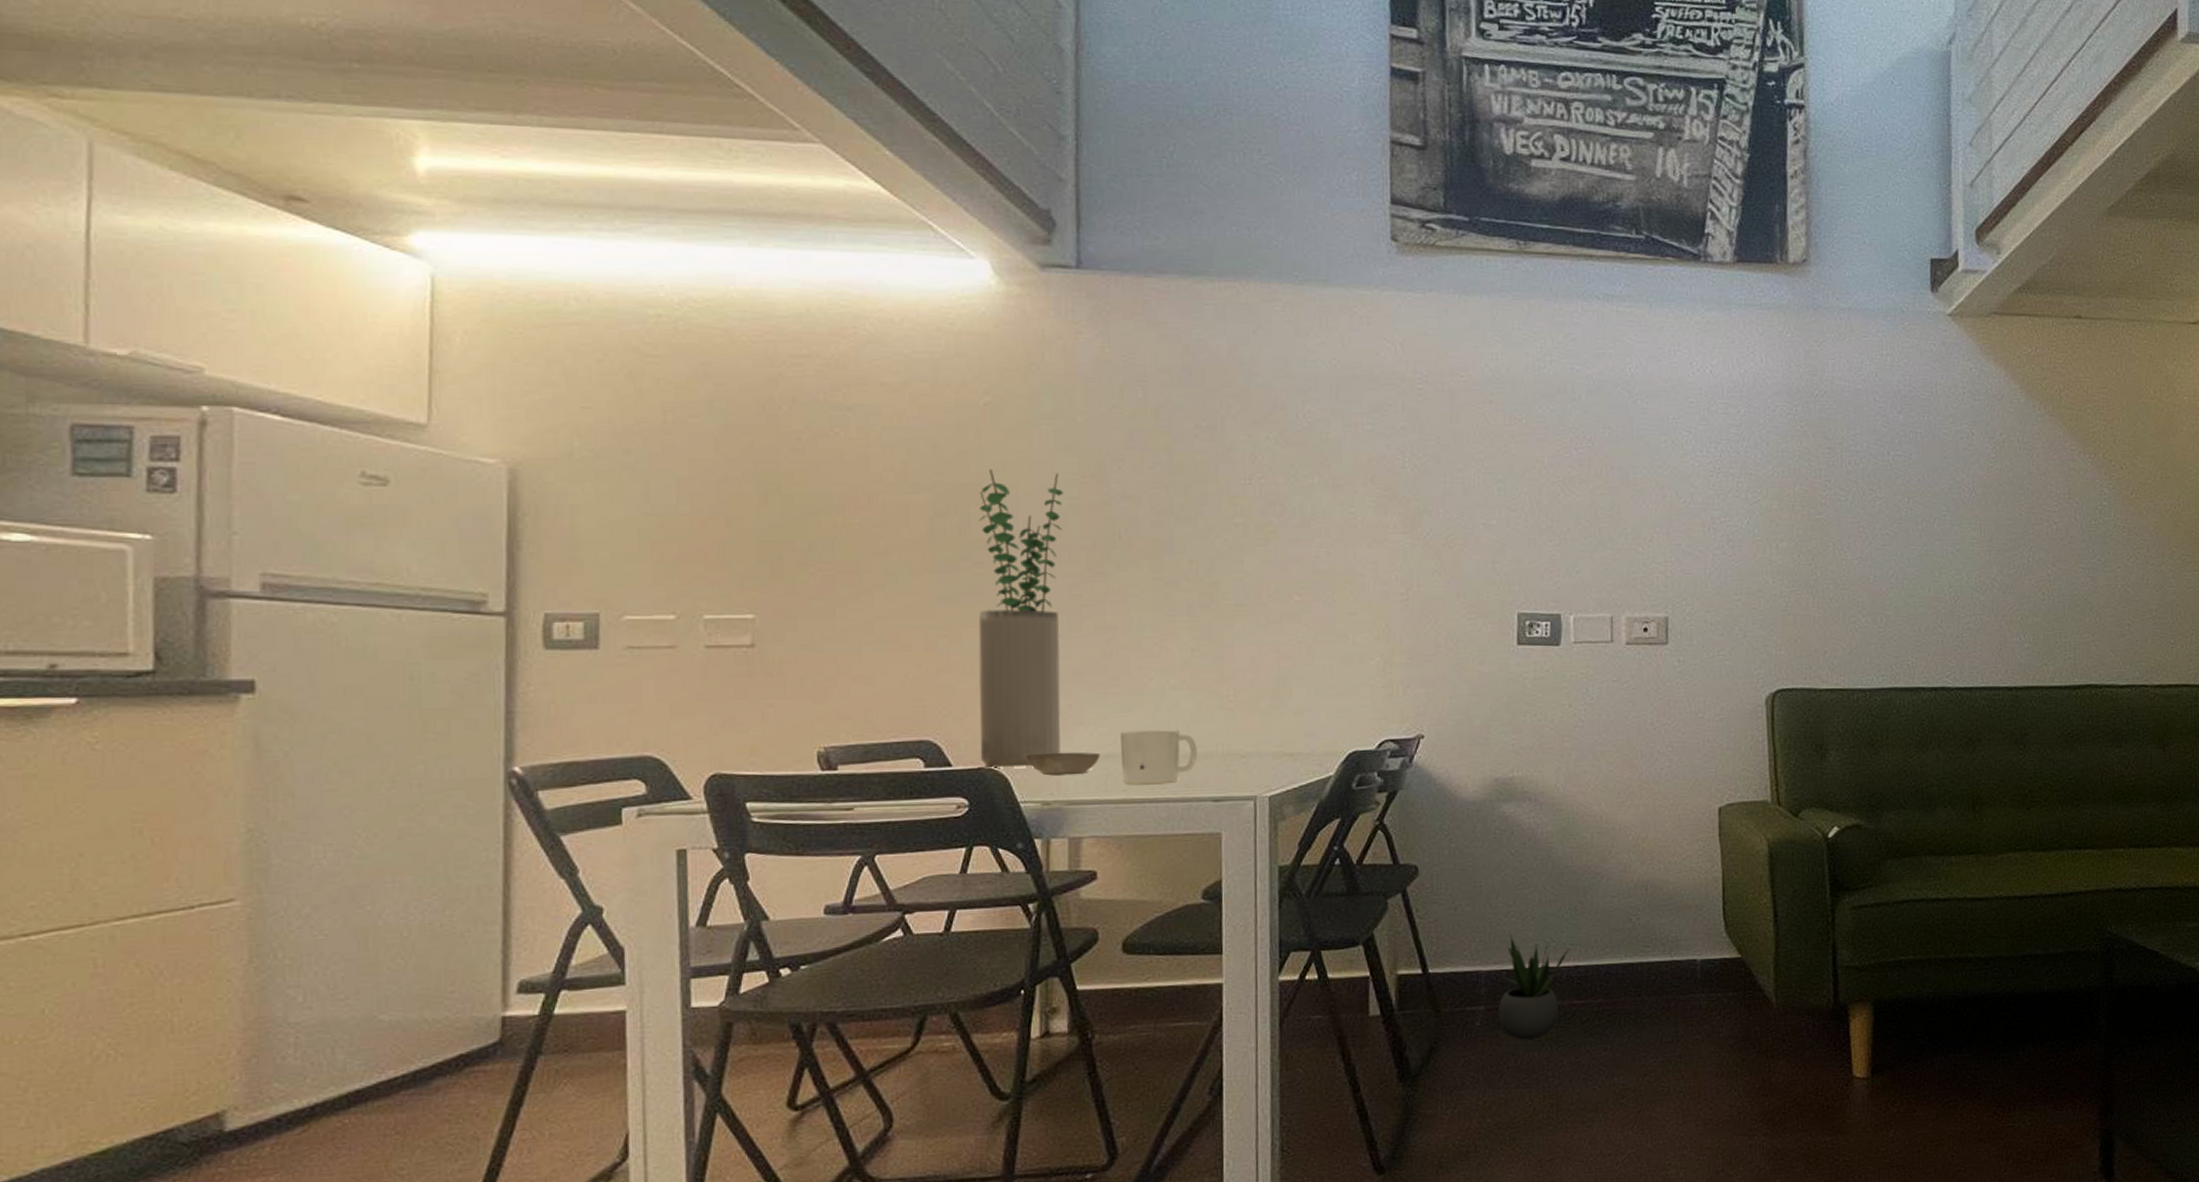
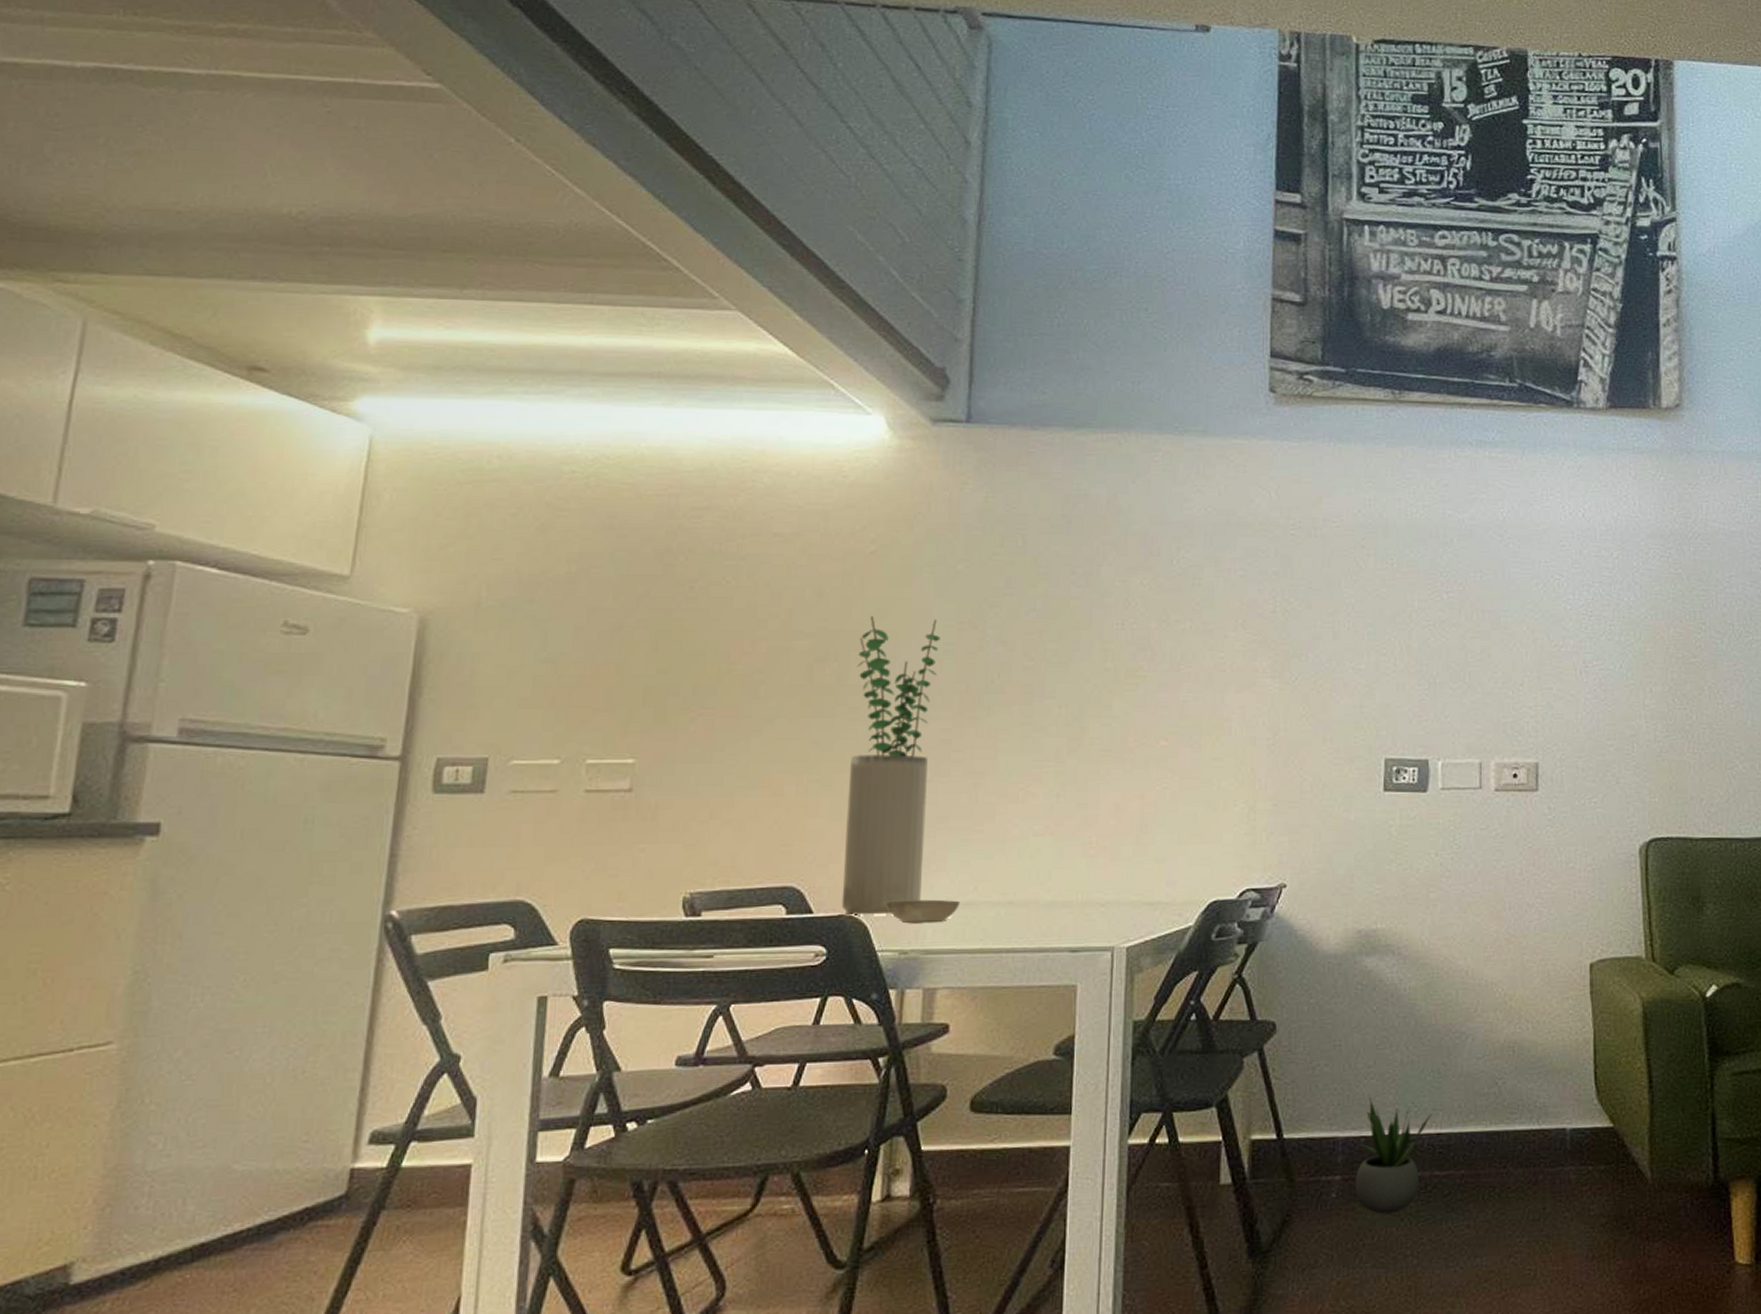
mug: present [1121,729,1197,785] -> none [980,877,1057,935]

